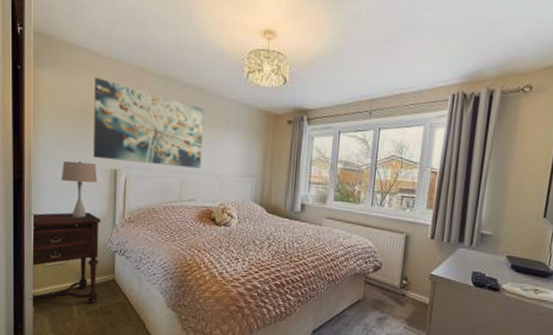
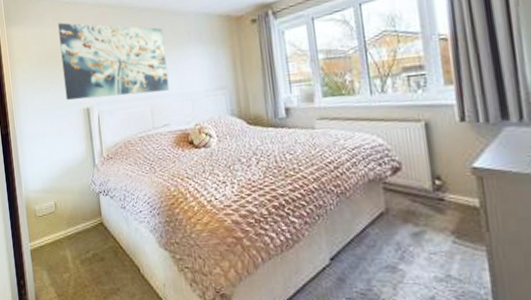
side table: present [31,212,101,305] -> none [19,155,90,258]
table lamp: present [60,160,98,218] -> none [40,106,74,163]

